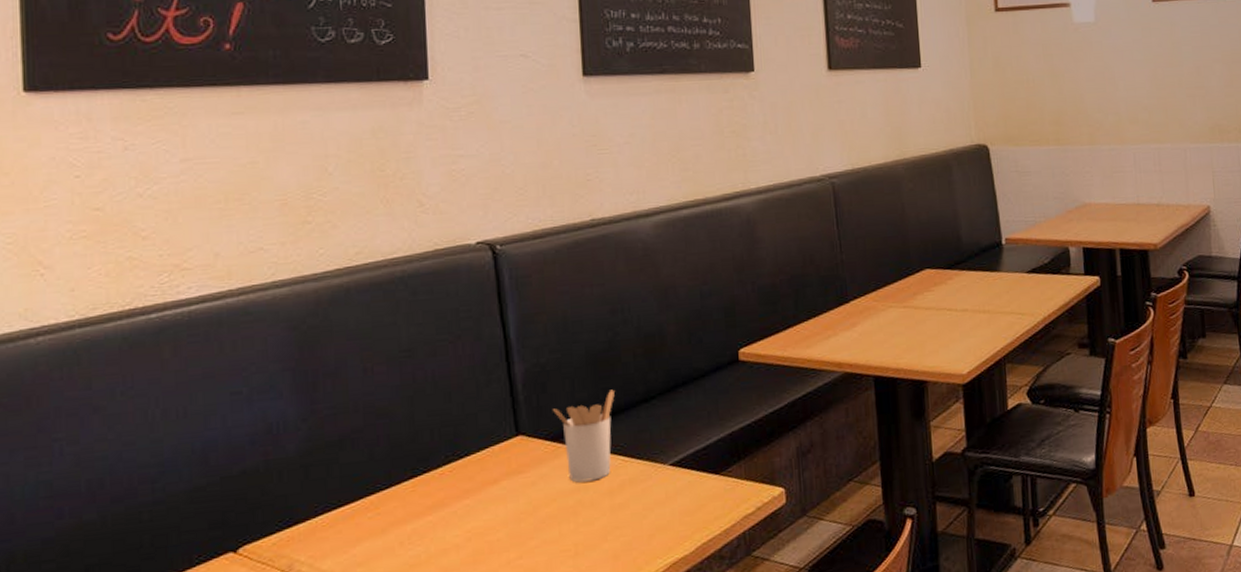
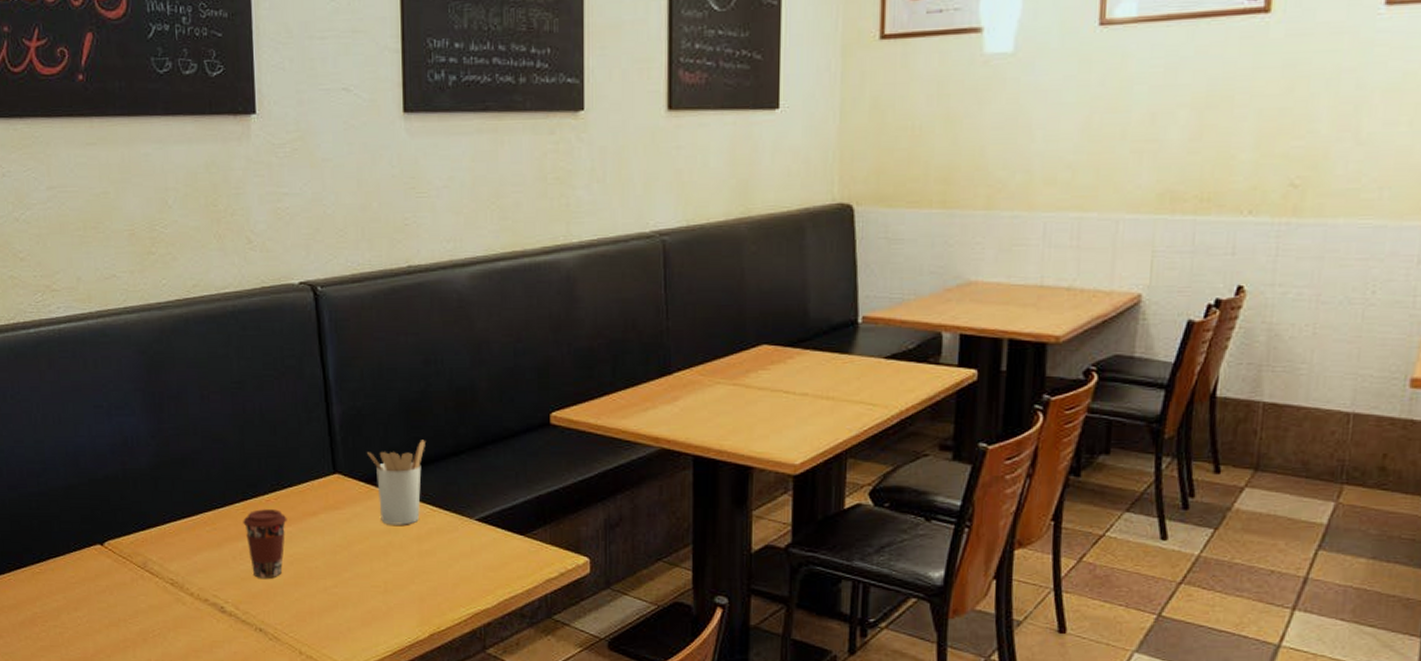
coffee cup: none [412,482,464,562] -> present [243,509,287,578]

